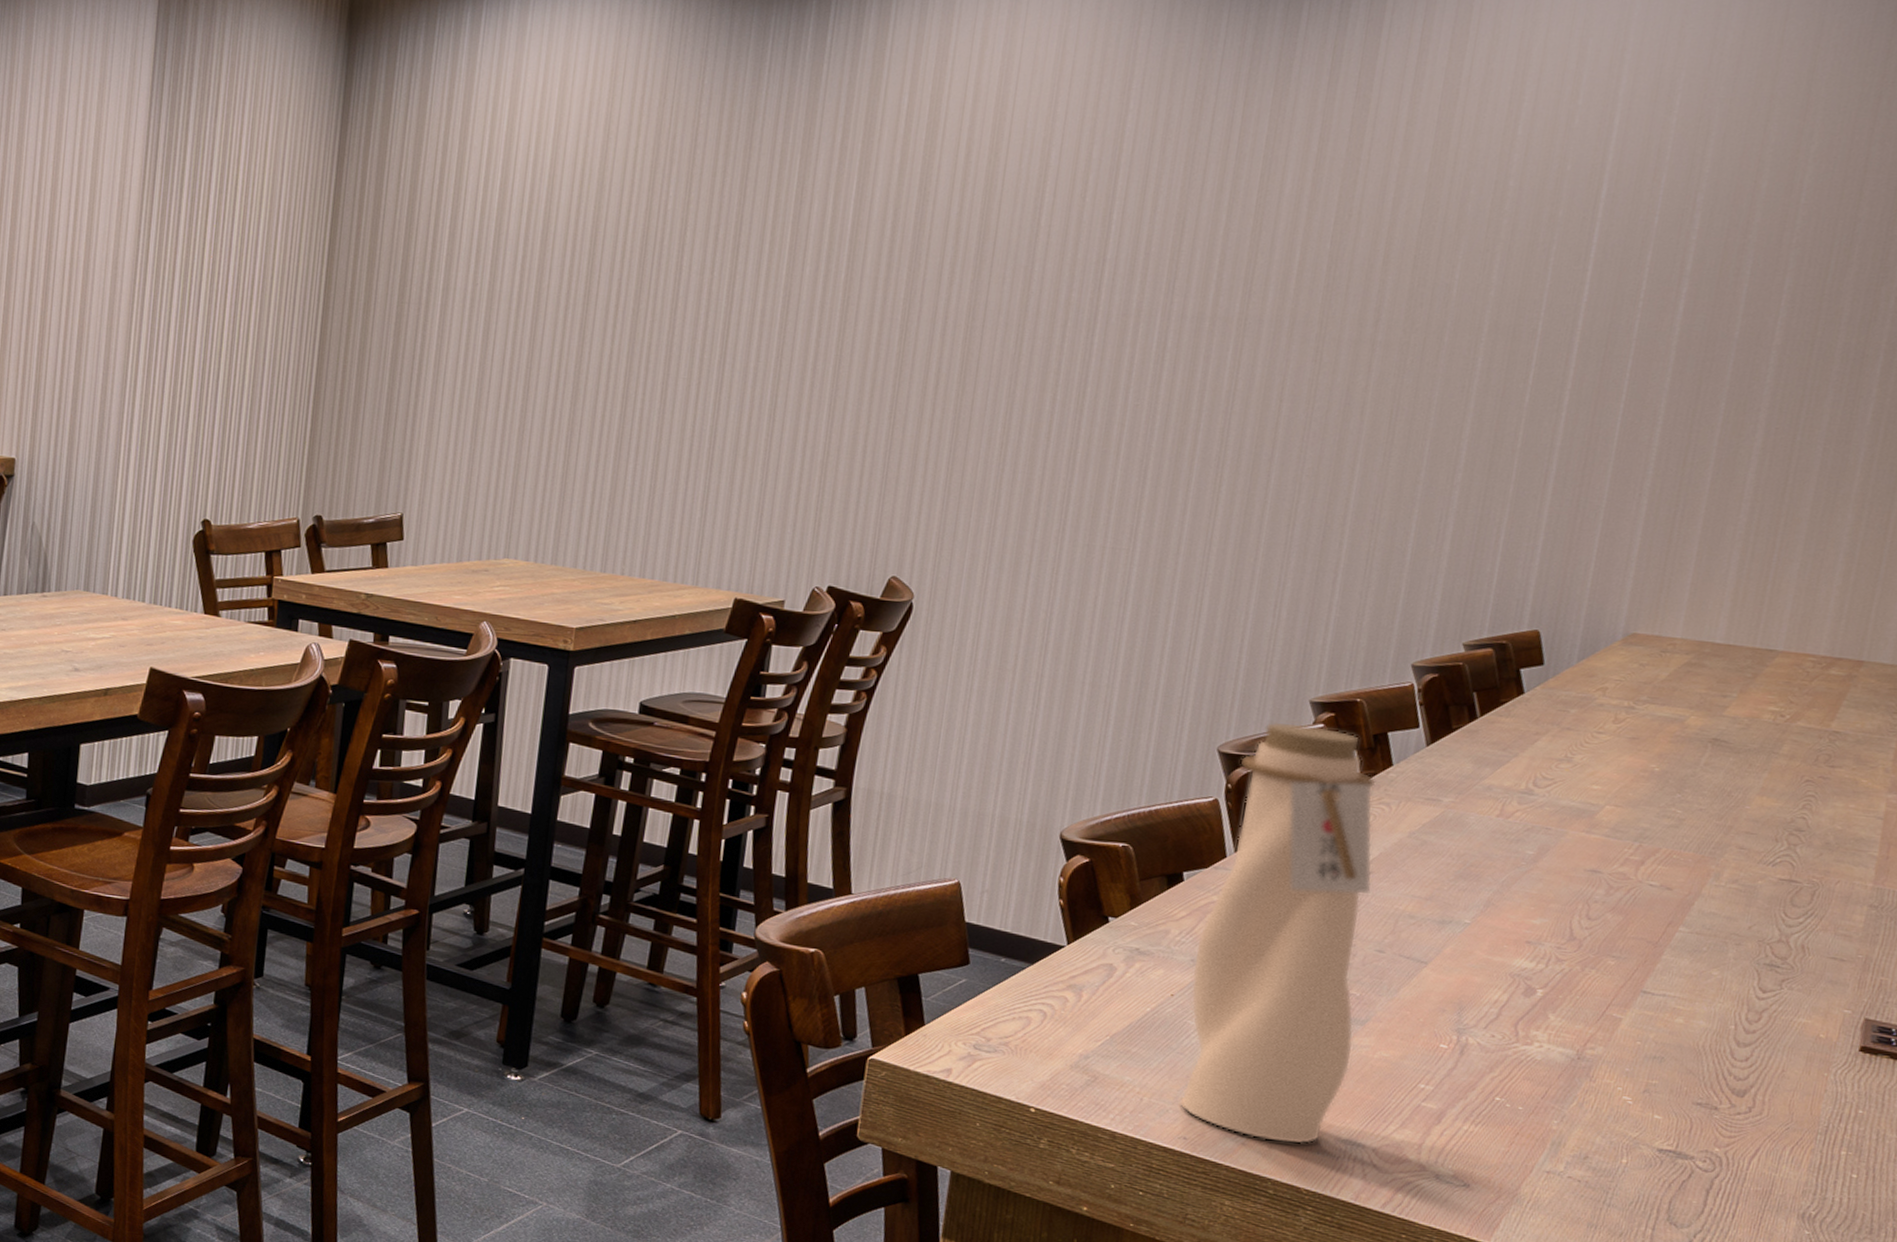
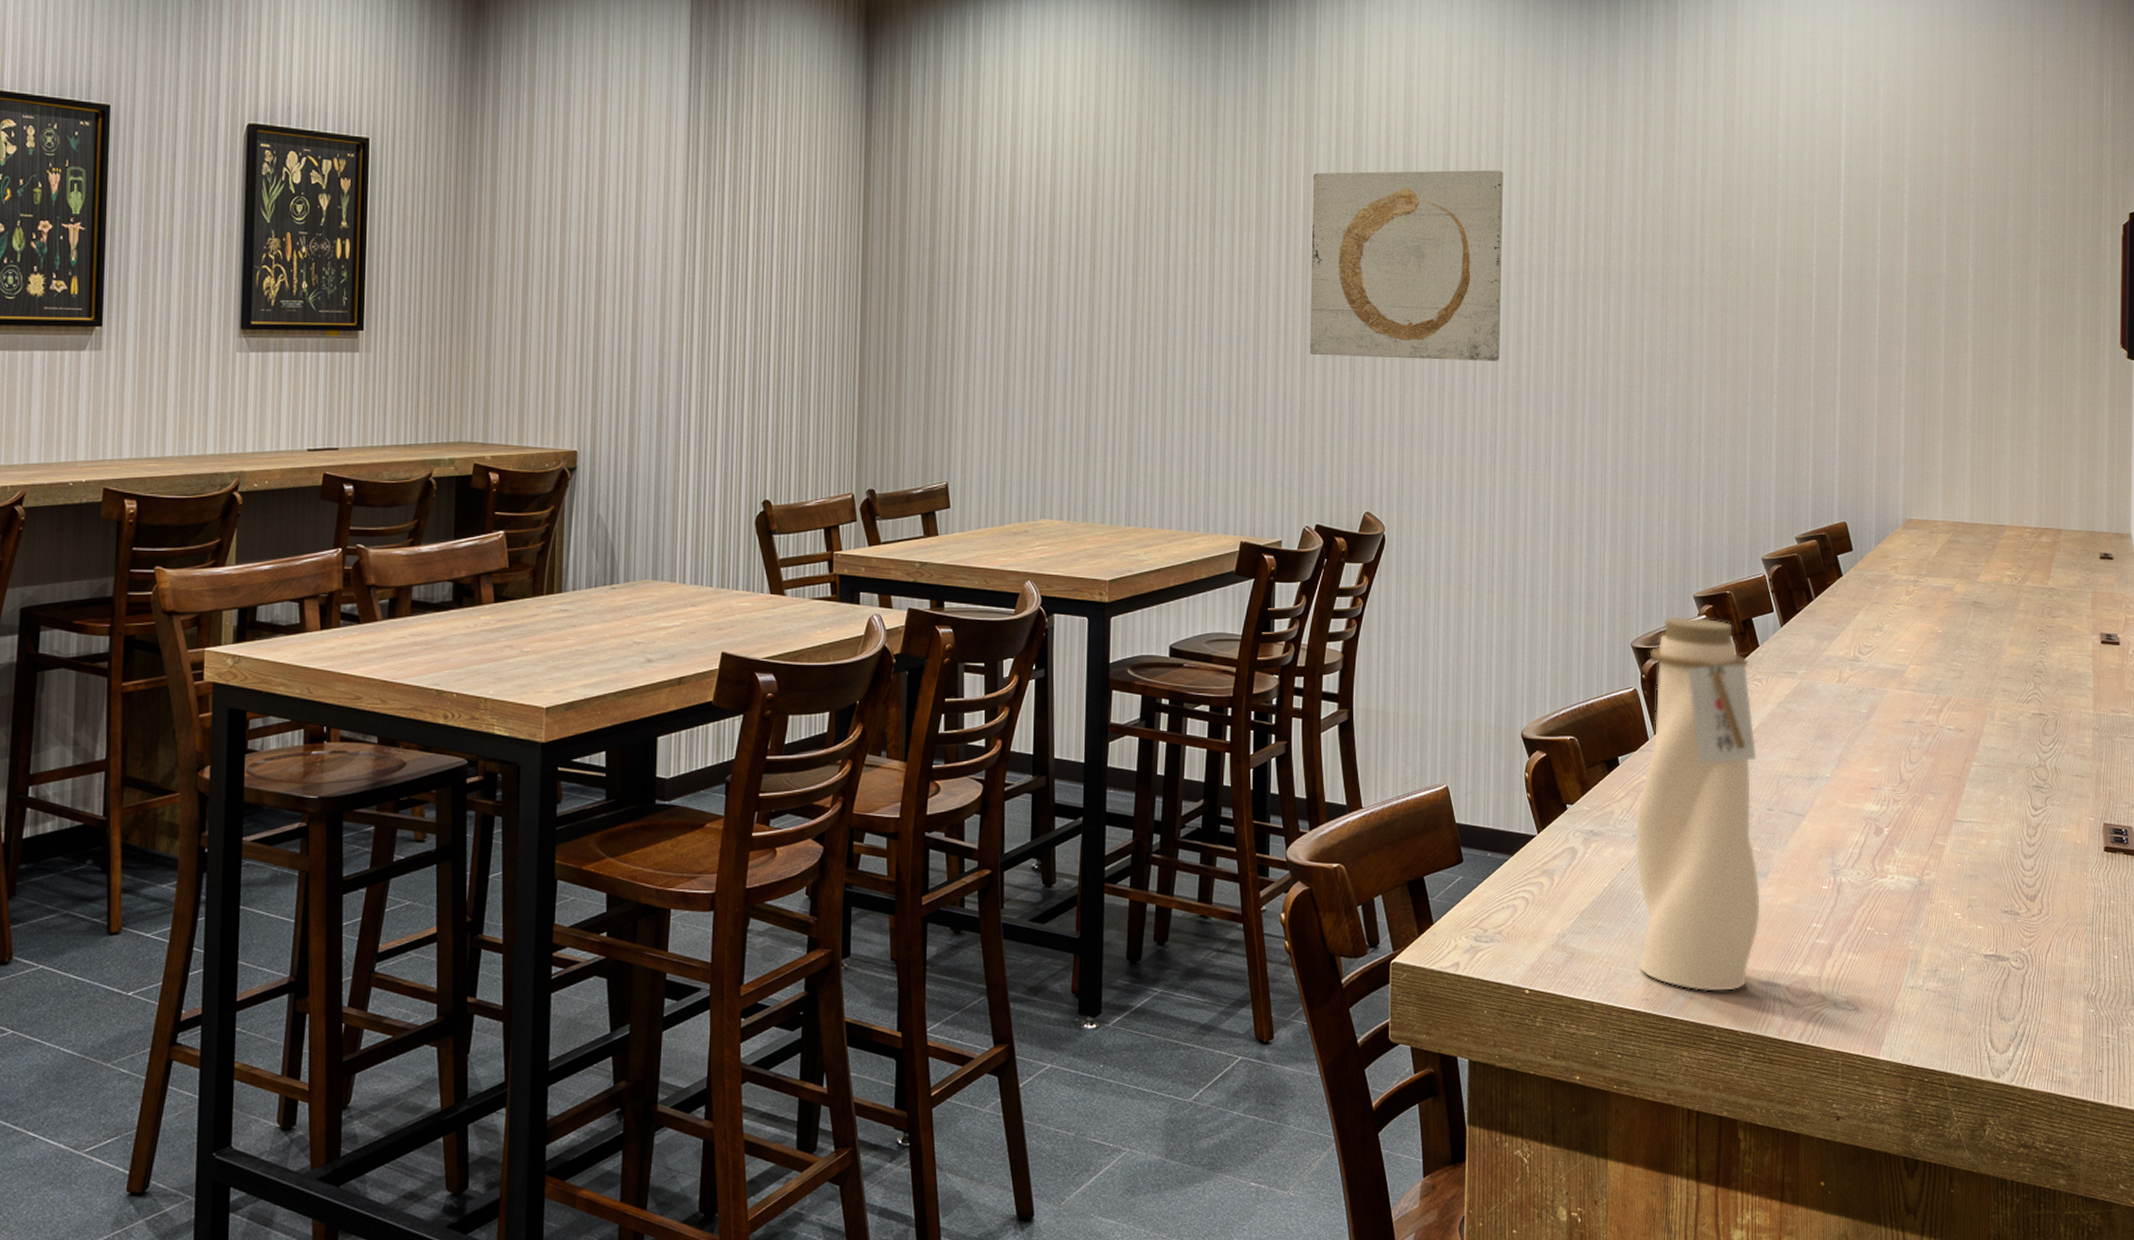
wall art: none [840,192,1117,416] -> present [1309,170,1503,361]

